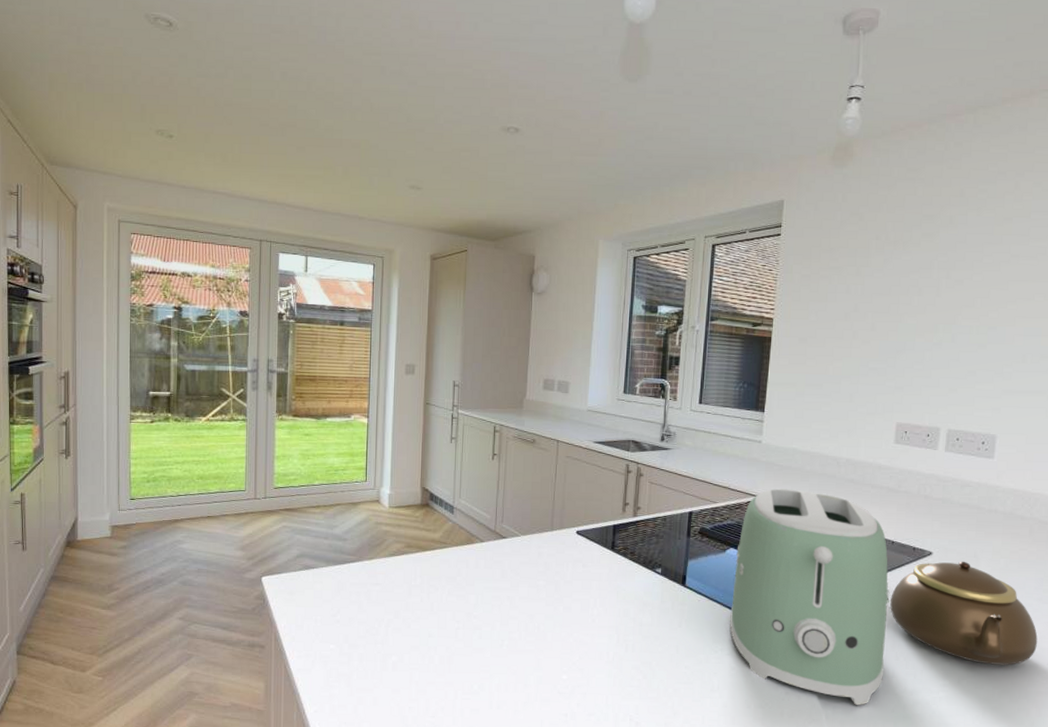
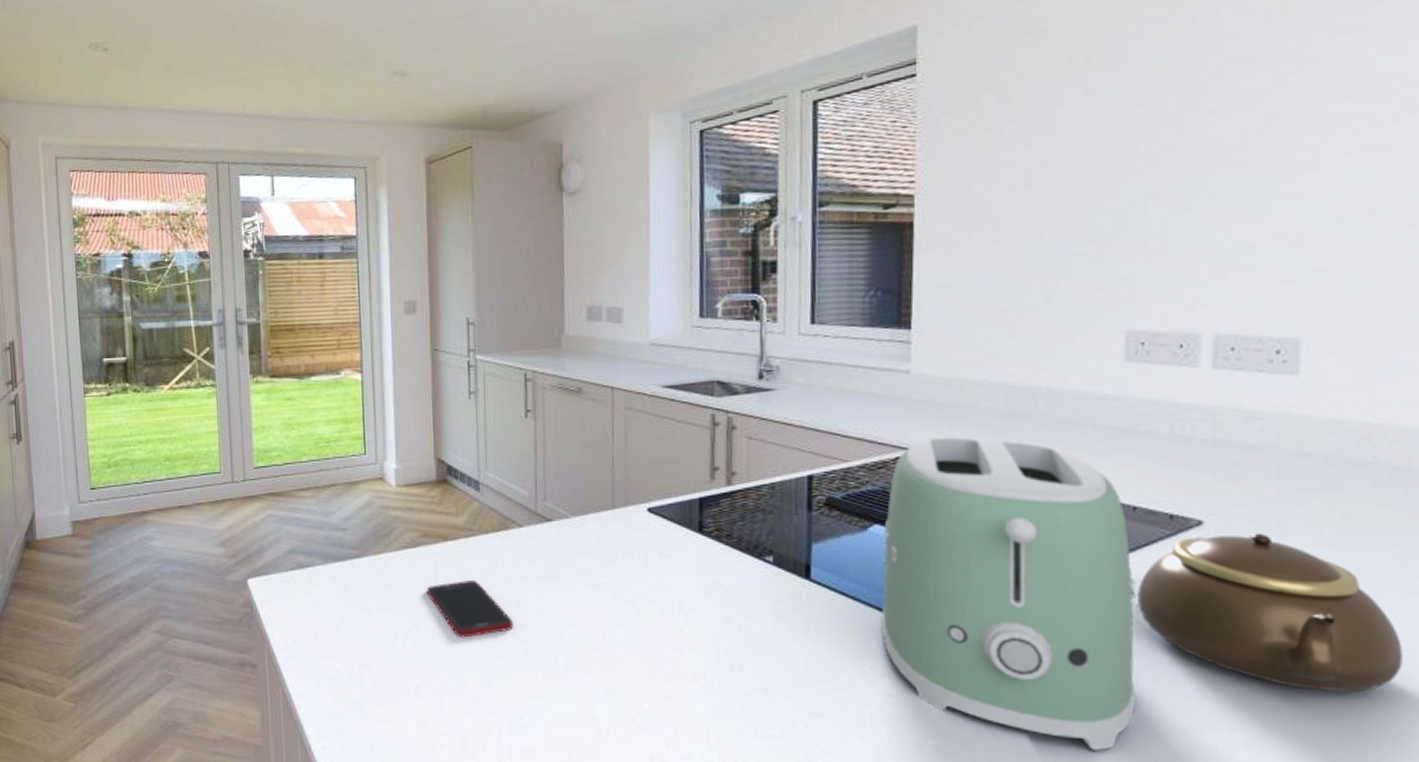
cell phone: none [407,582,471,626] -> present [427,581,513,638]

